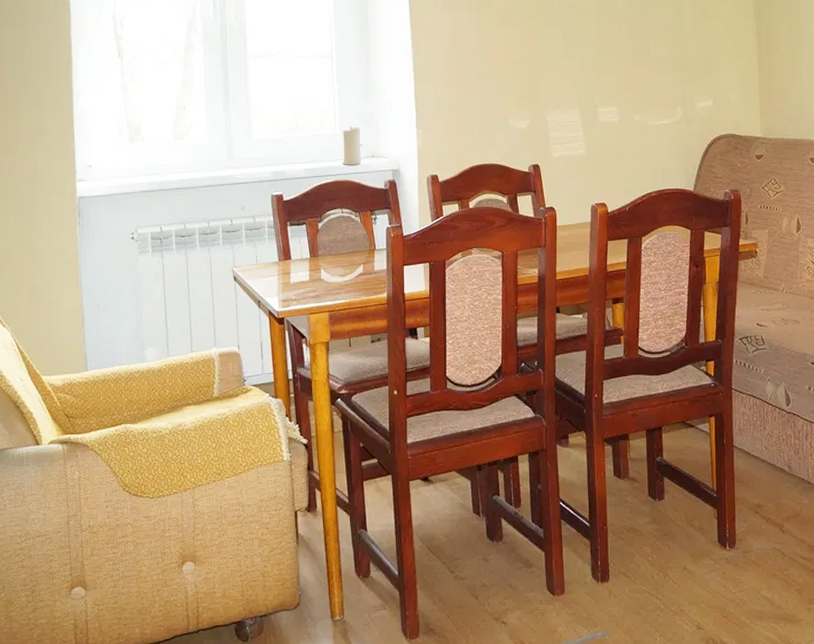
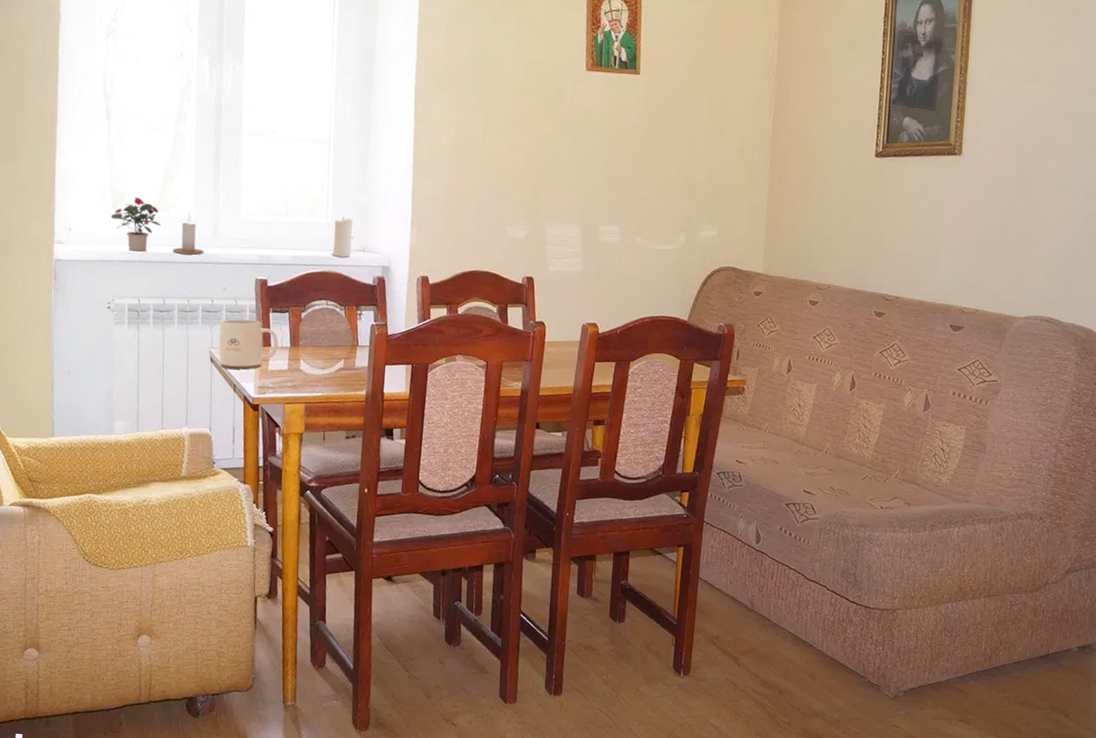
potted flower: none [129,129,178,181] -> present [111,197,162,252]
candle: none [190,137,220,179] -> present [173,212,204,255]
mug: none [241,235,298,285] -> present [219,319,279,370]

